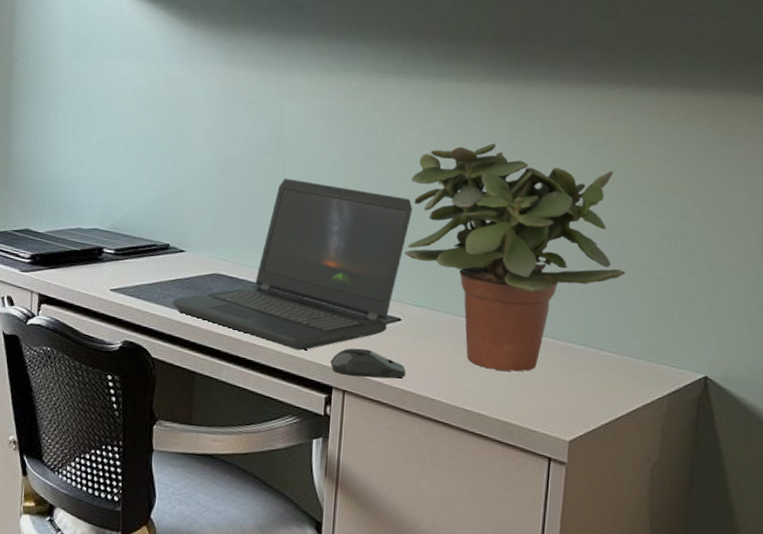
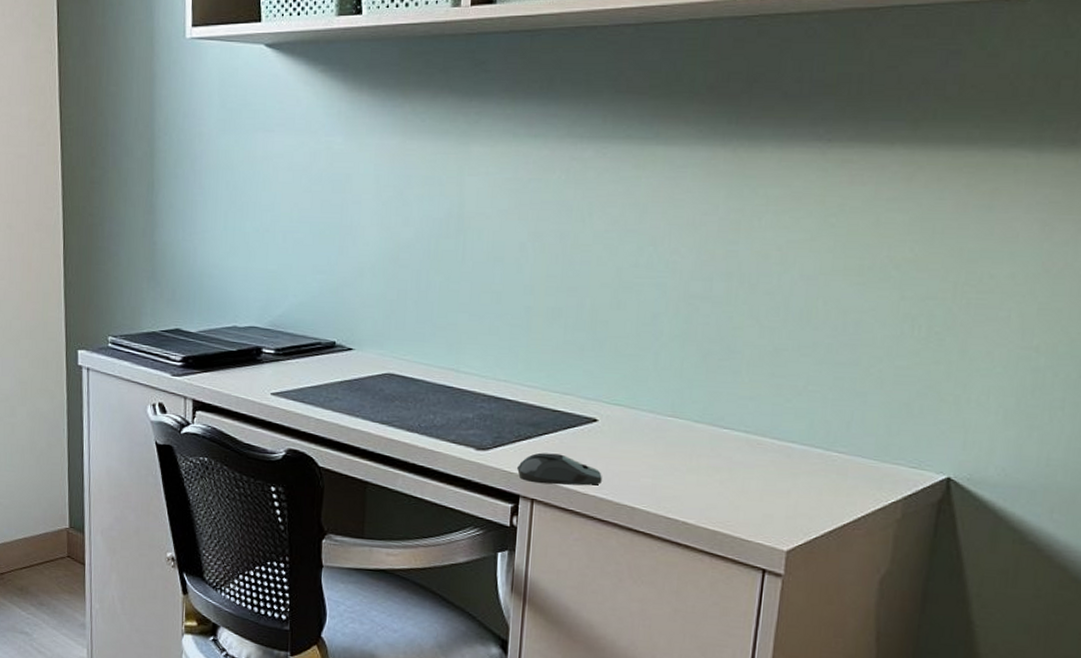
laptop computer: present [172,178,413,351] -> none [340,263,612,457]
potted plant: present [404,143,625,372] -> none [601,216,859,476]

